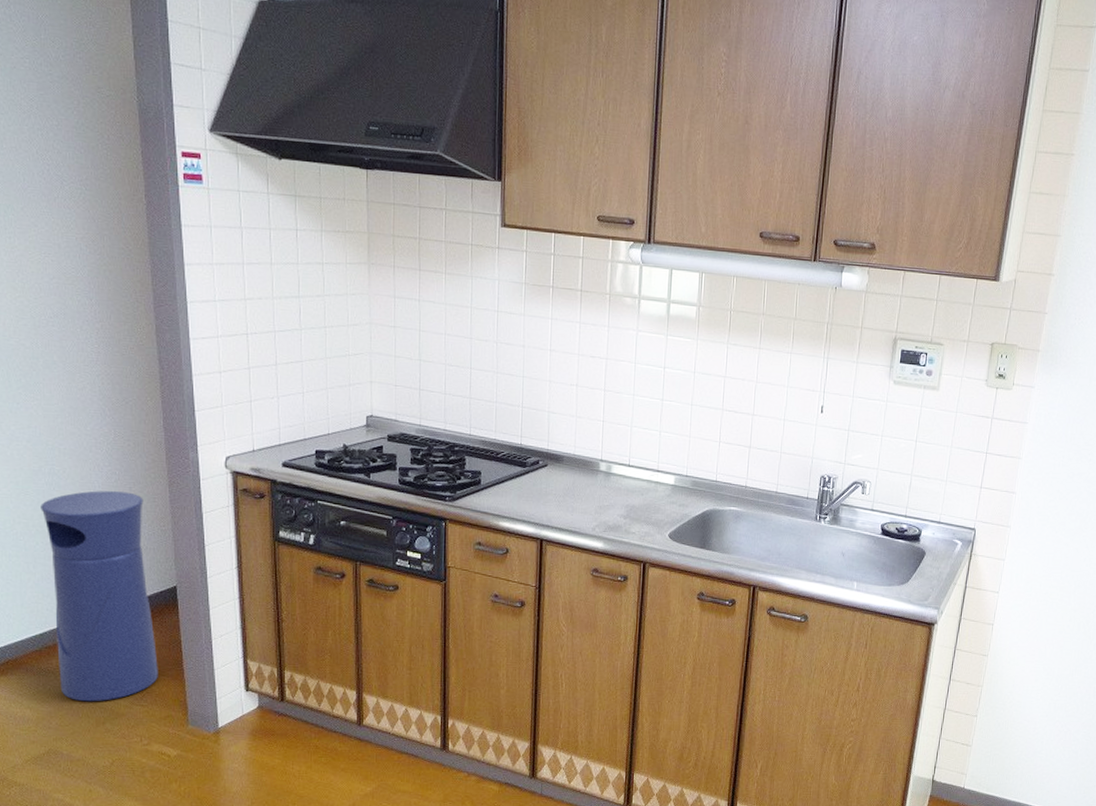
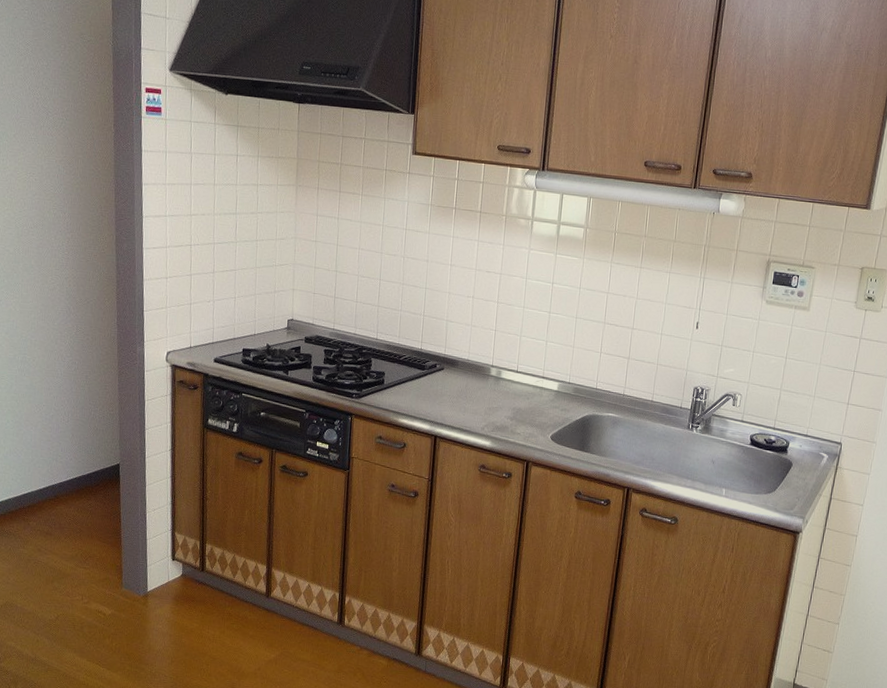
trash can: present [40,490,158,702] -> none [13,377,100,563]

